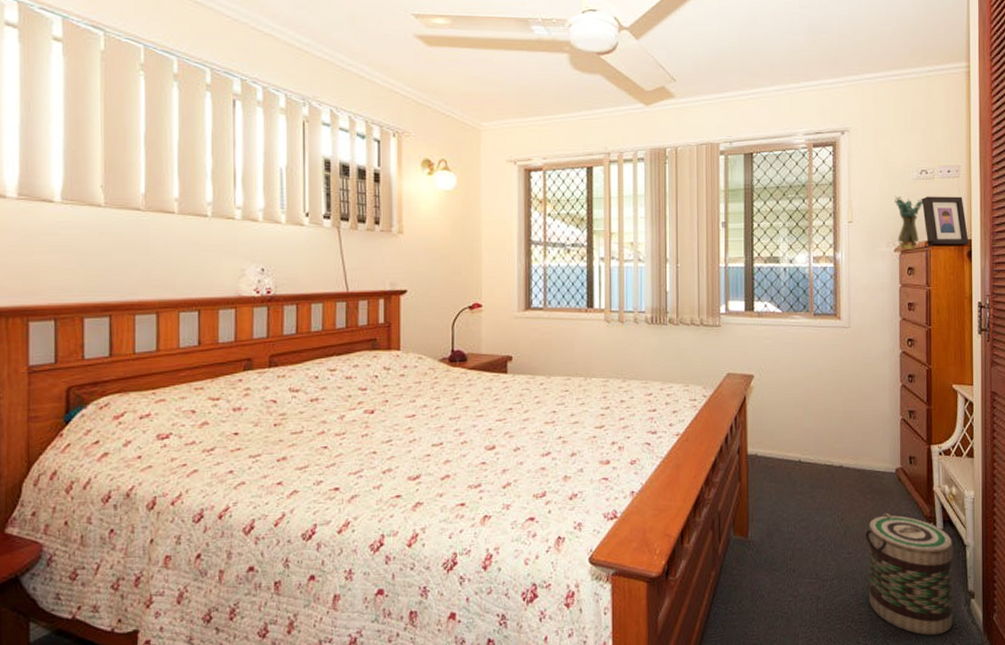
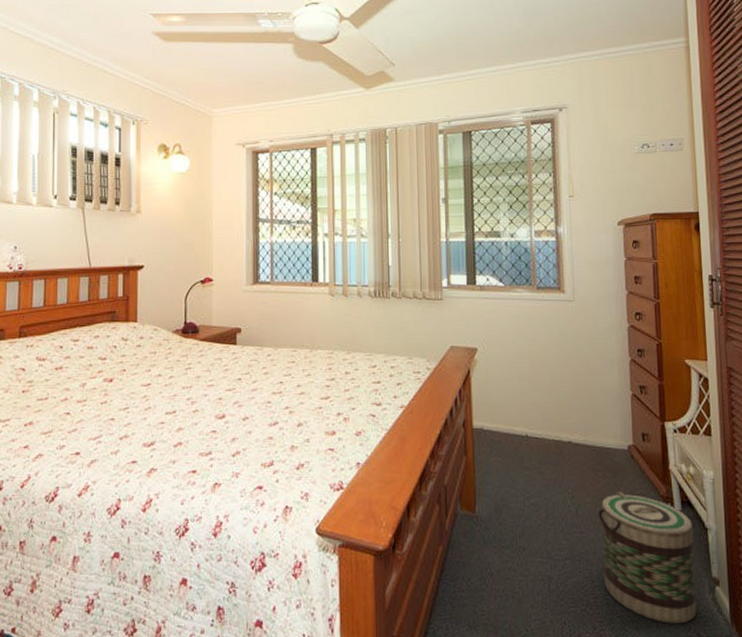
vase: present [895,196,923,251] -> none [616,170,646,224]
picture frame: present [922,196,969,247] -> none [645,169,696,220]

